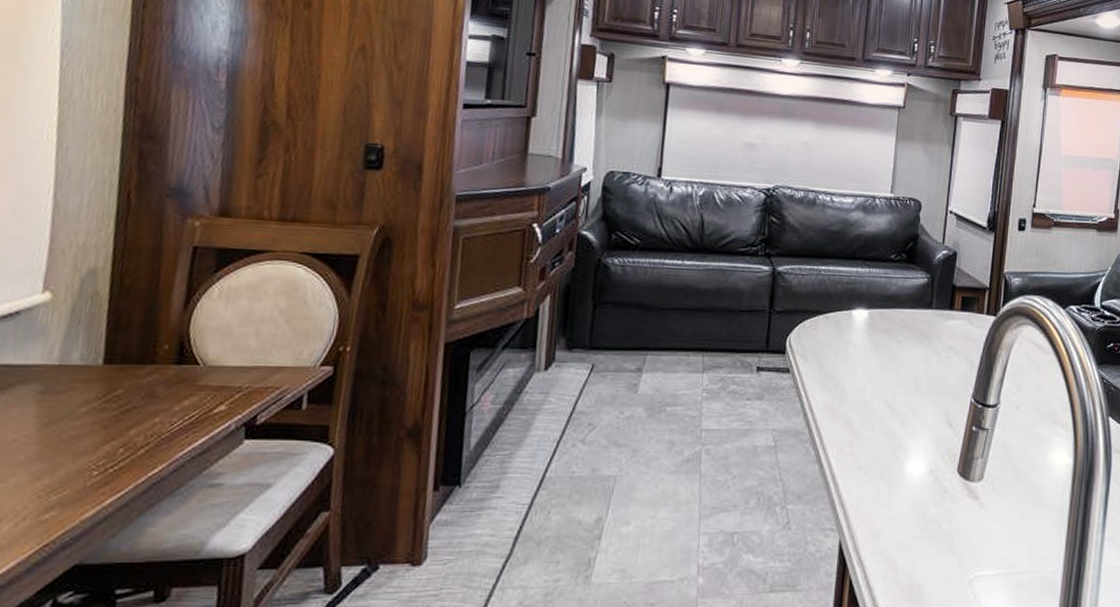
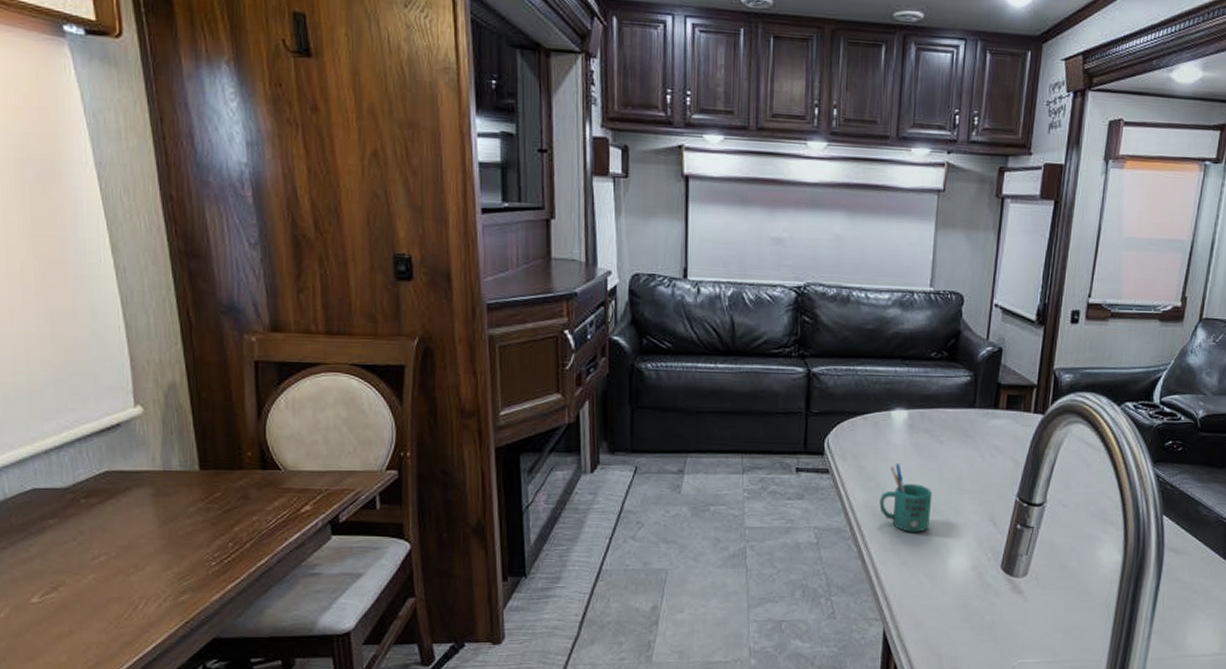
mug: none [838,363,891,435] -> present [879,463,933,532]

